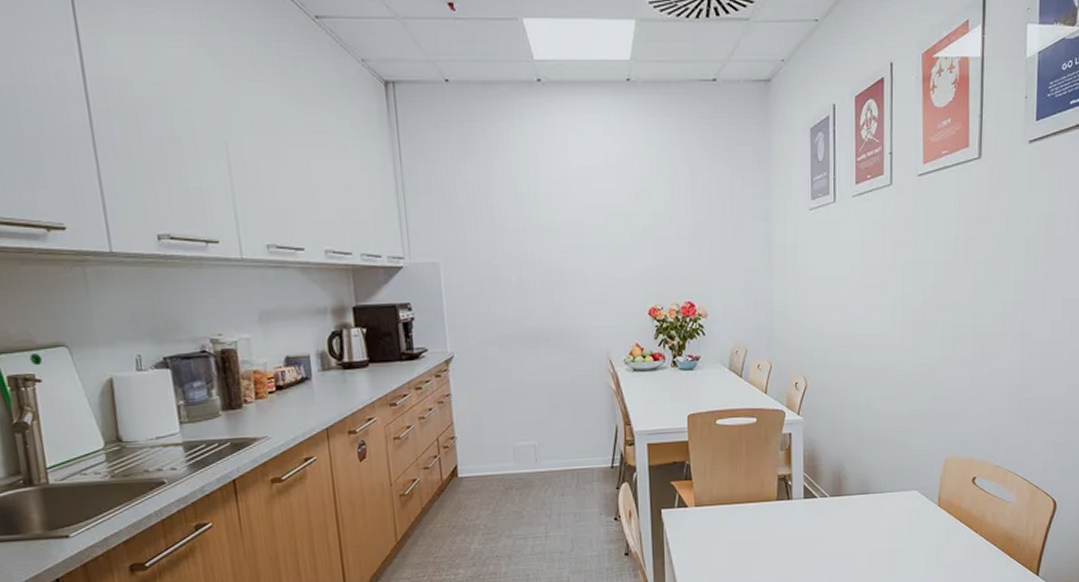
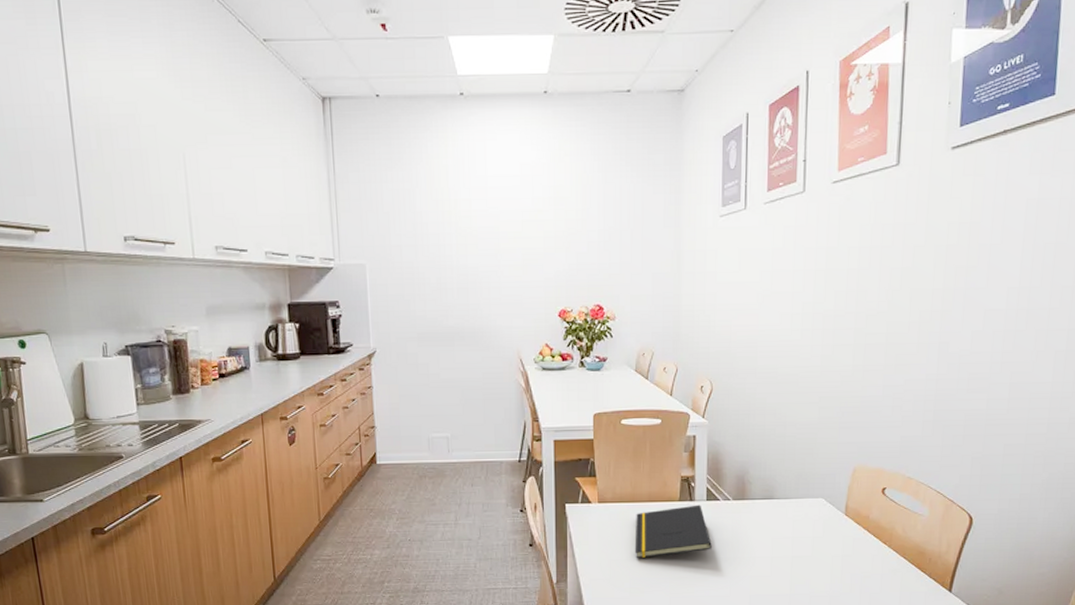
notepad: none [734,503,810,561] -> present [636,504,712,558]

